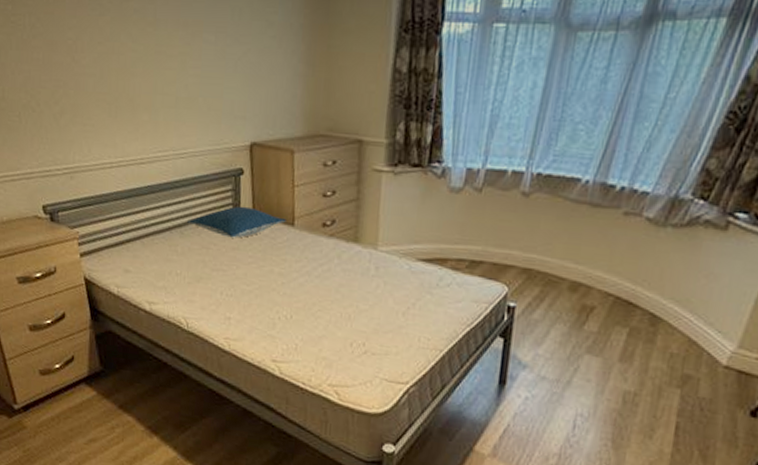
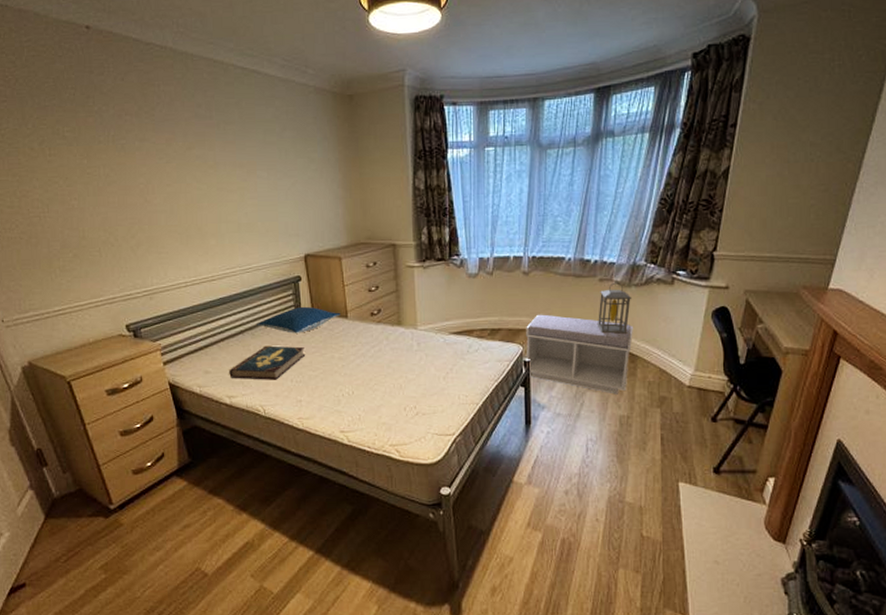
book: none [151,248,241,290] -> present [229,345,306,380]
bench: none [509,249,661,364] -> present [525,314,633,394]
lantern: none [611,218,666,288] -> present [597,282,632,334]

